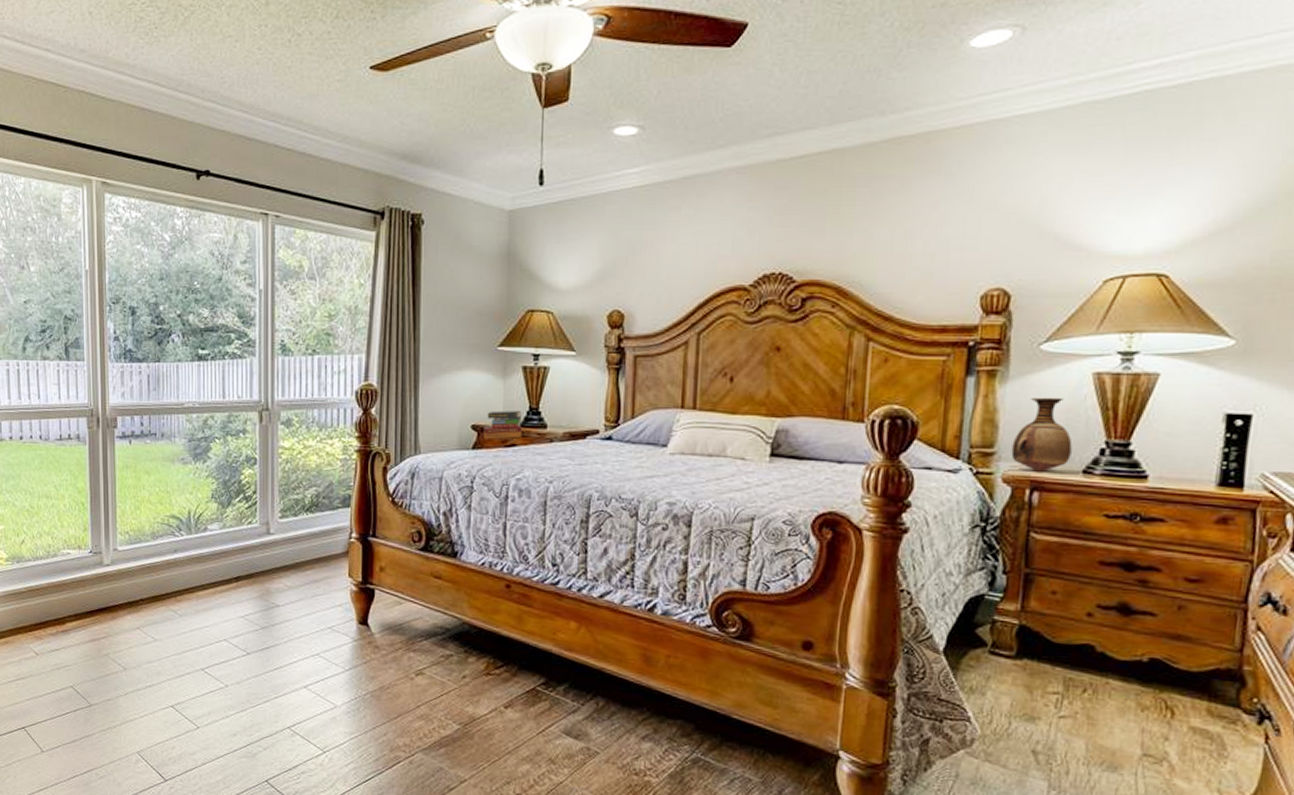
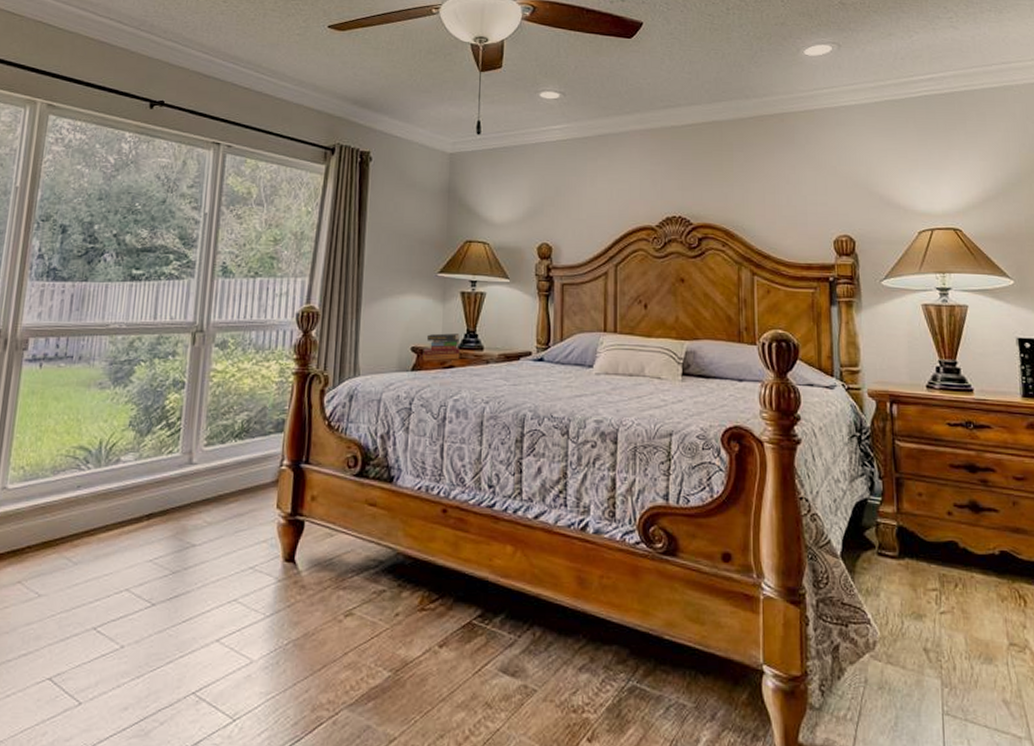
vase: present [1011,397,1073,474] -> none [871,323,916,388]

